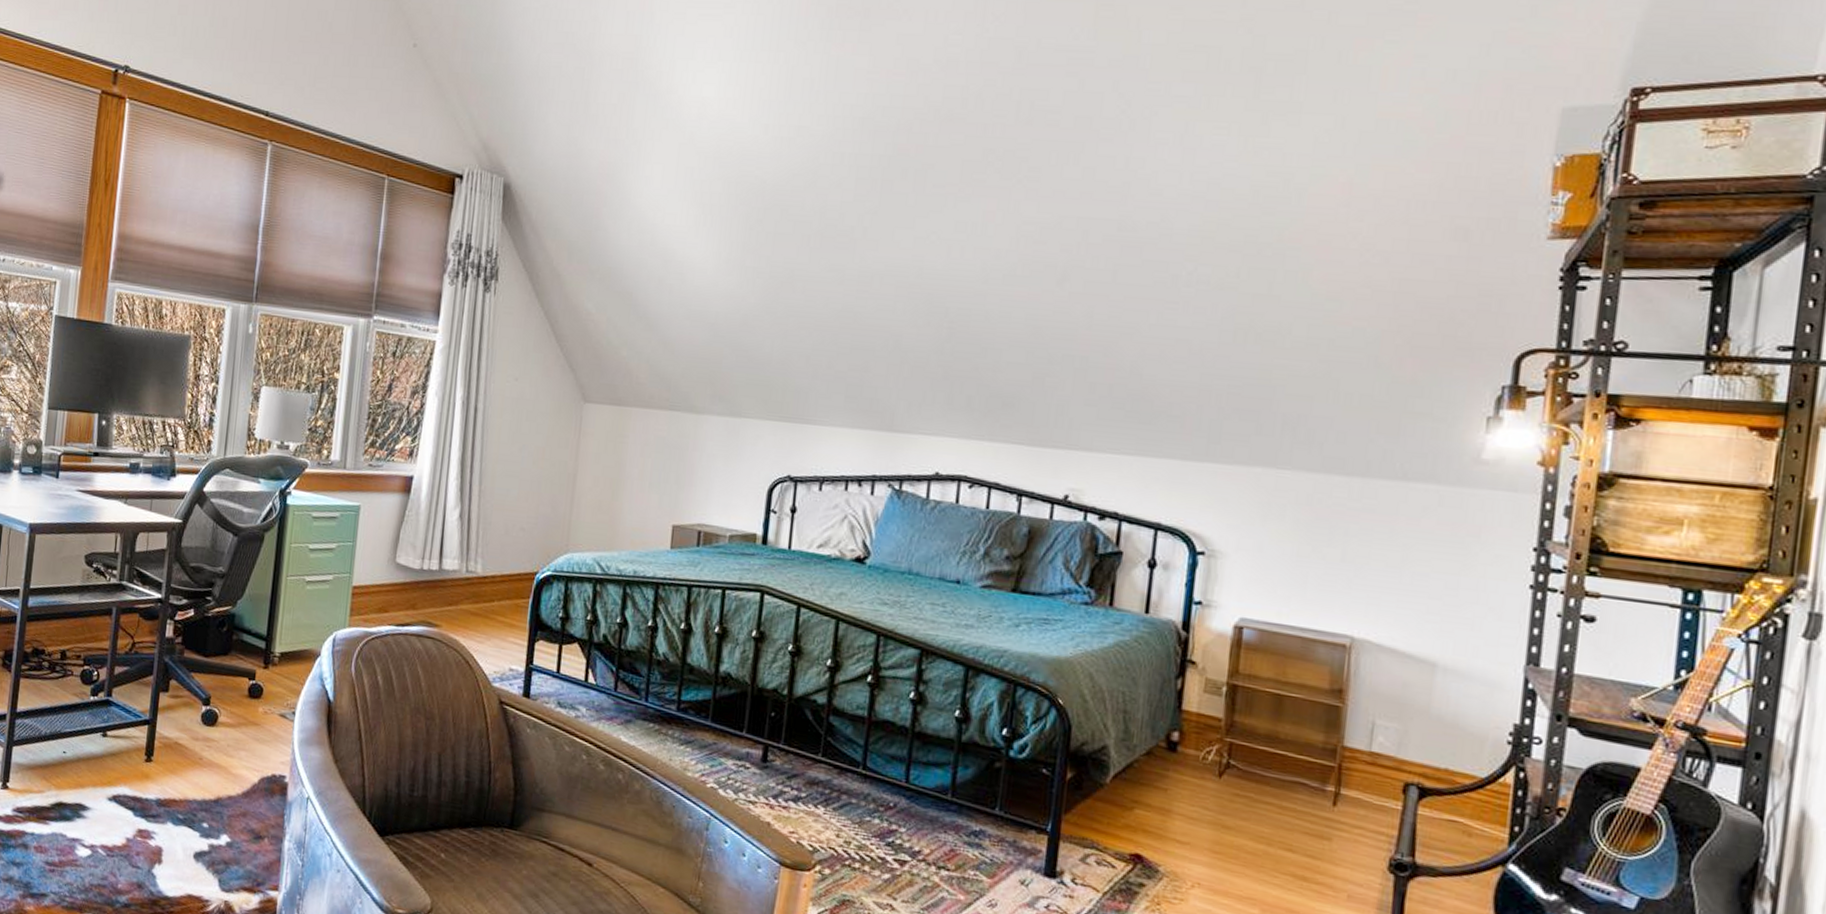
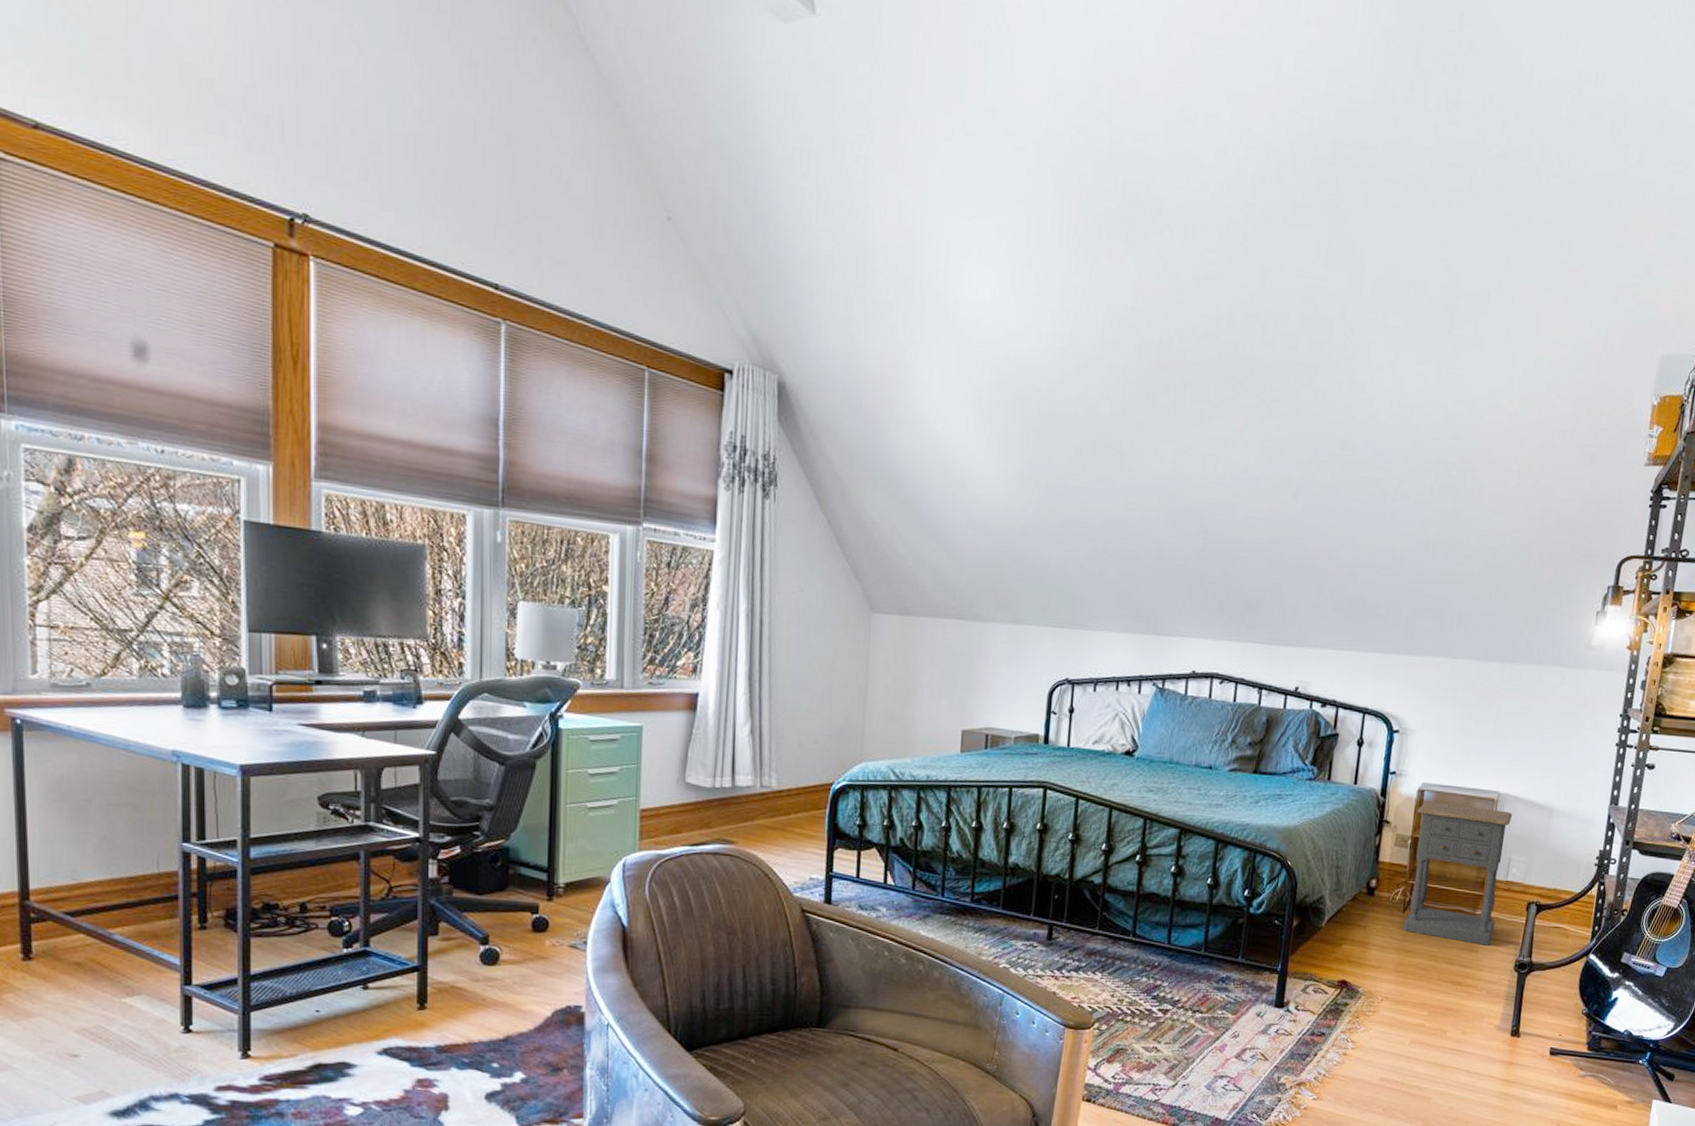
nightstand: none [1219,640,1375,834] -> present [1403,801,1513,946]

